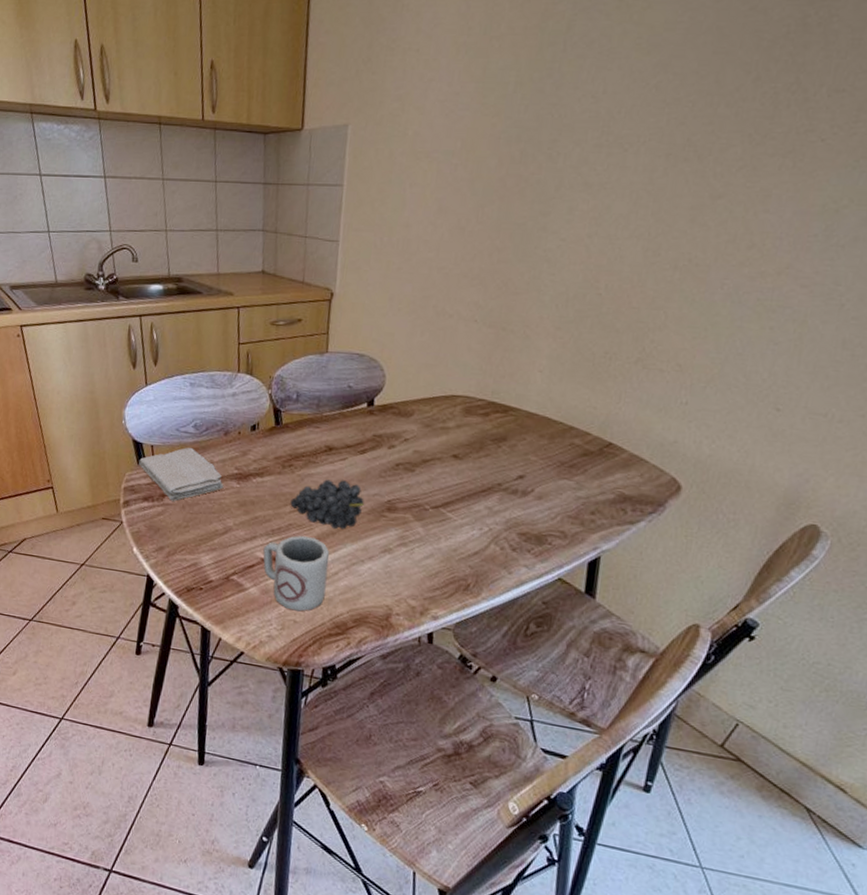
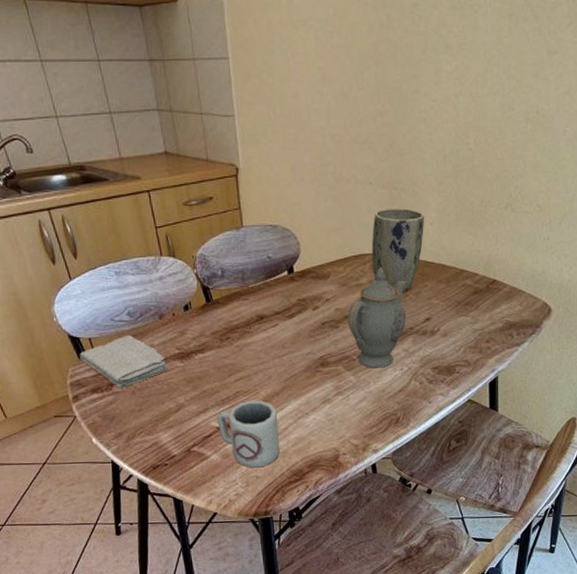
fruit: present [290,479,365,530] -> none [234,344,301,390]
teapot: none [425,412,501,524] -> present [347,268,407,368]
plant pot: none [463,349,533,443] -> present [371,207,424,293]

